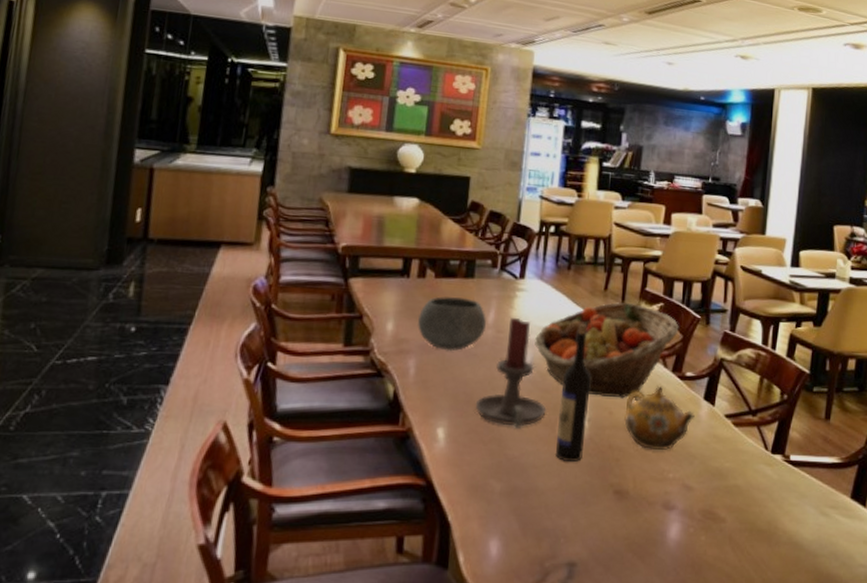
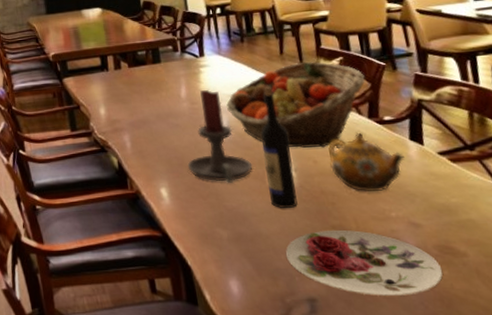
bowl: present [417,296,487,352] -> none [122,80,181,125]
plate: none [556,489,701,561] -> present [285,230,443,296]

